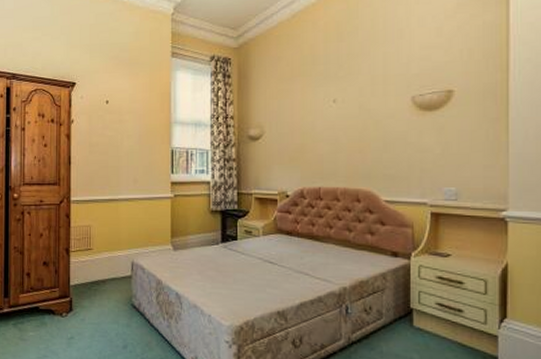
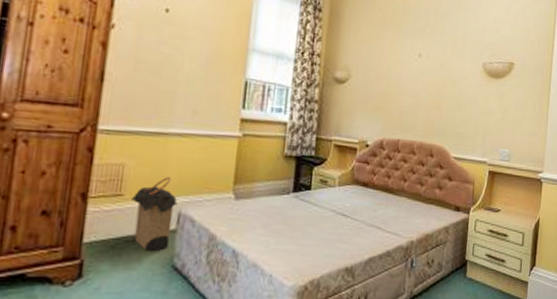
laundry hamper: none [98,234,131,292] -> present [131,177,178,251]

